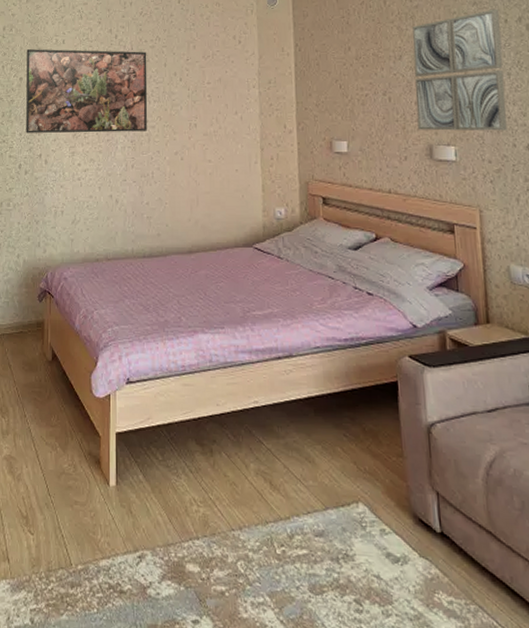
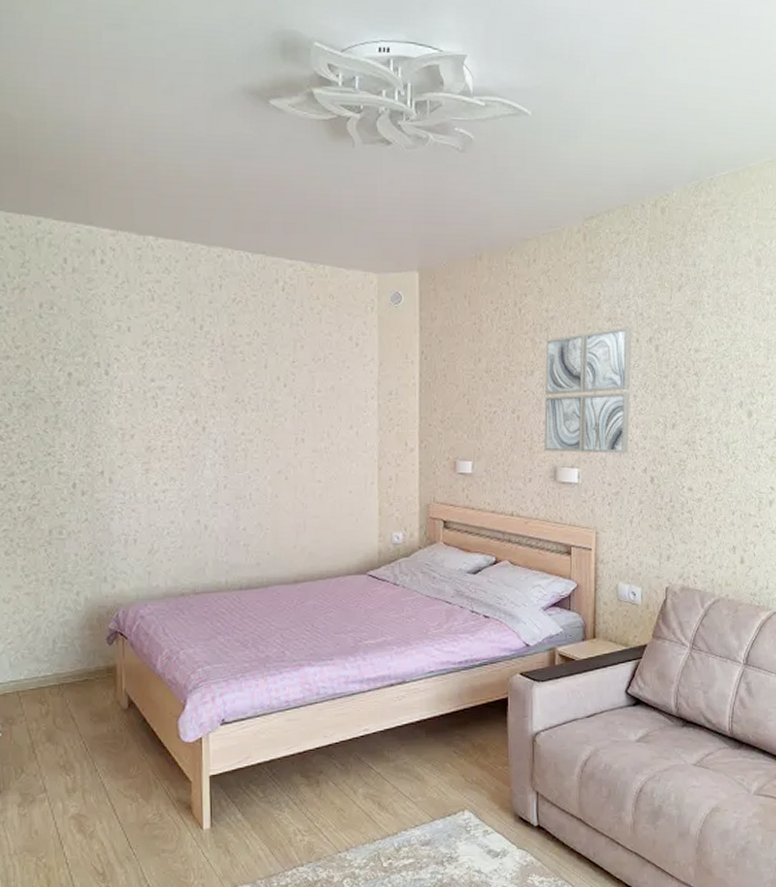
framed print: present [26,49,148,133] -> none [76,336,243,446]

